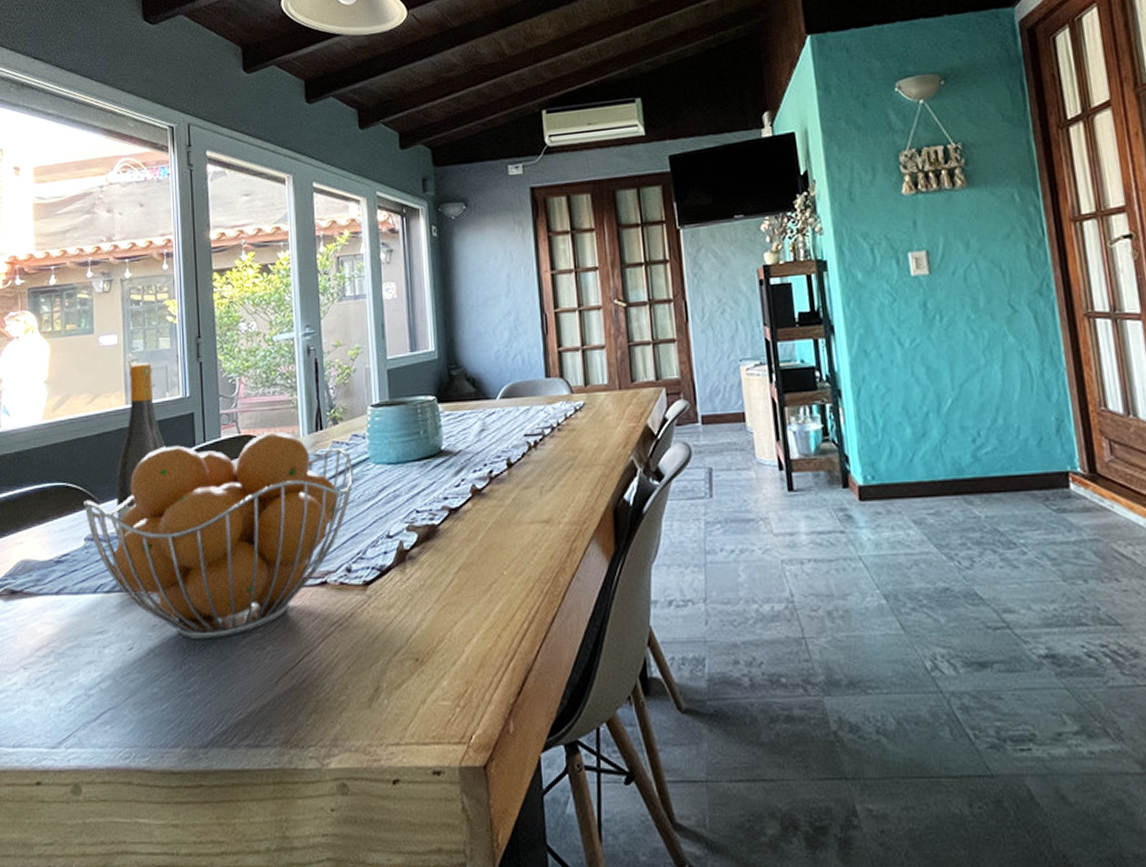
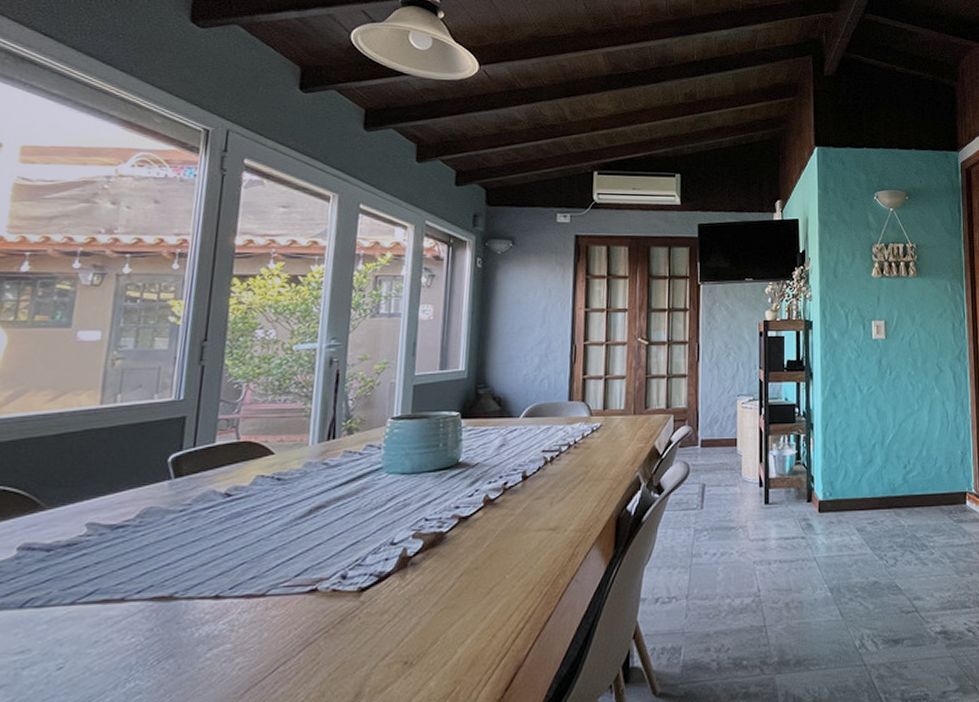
fruit basket: present [84,431,354,640] -> none [23,439,364,655]
wine bottle: present [116,363,166,544] -> none [62,362,145,554]

